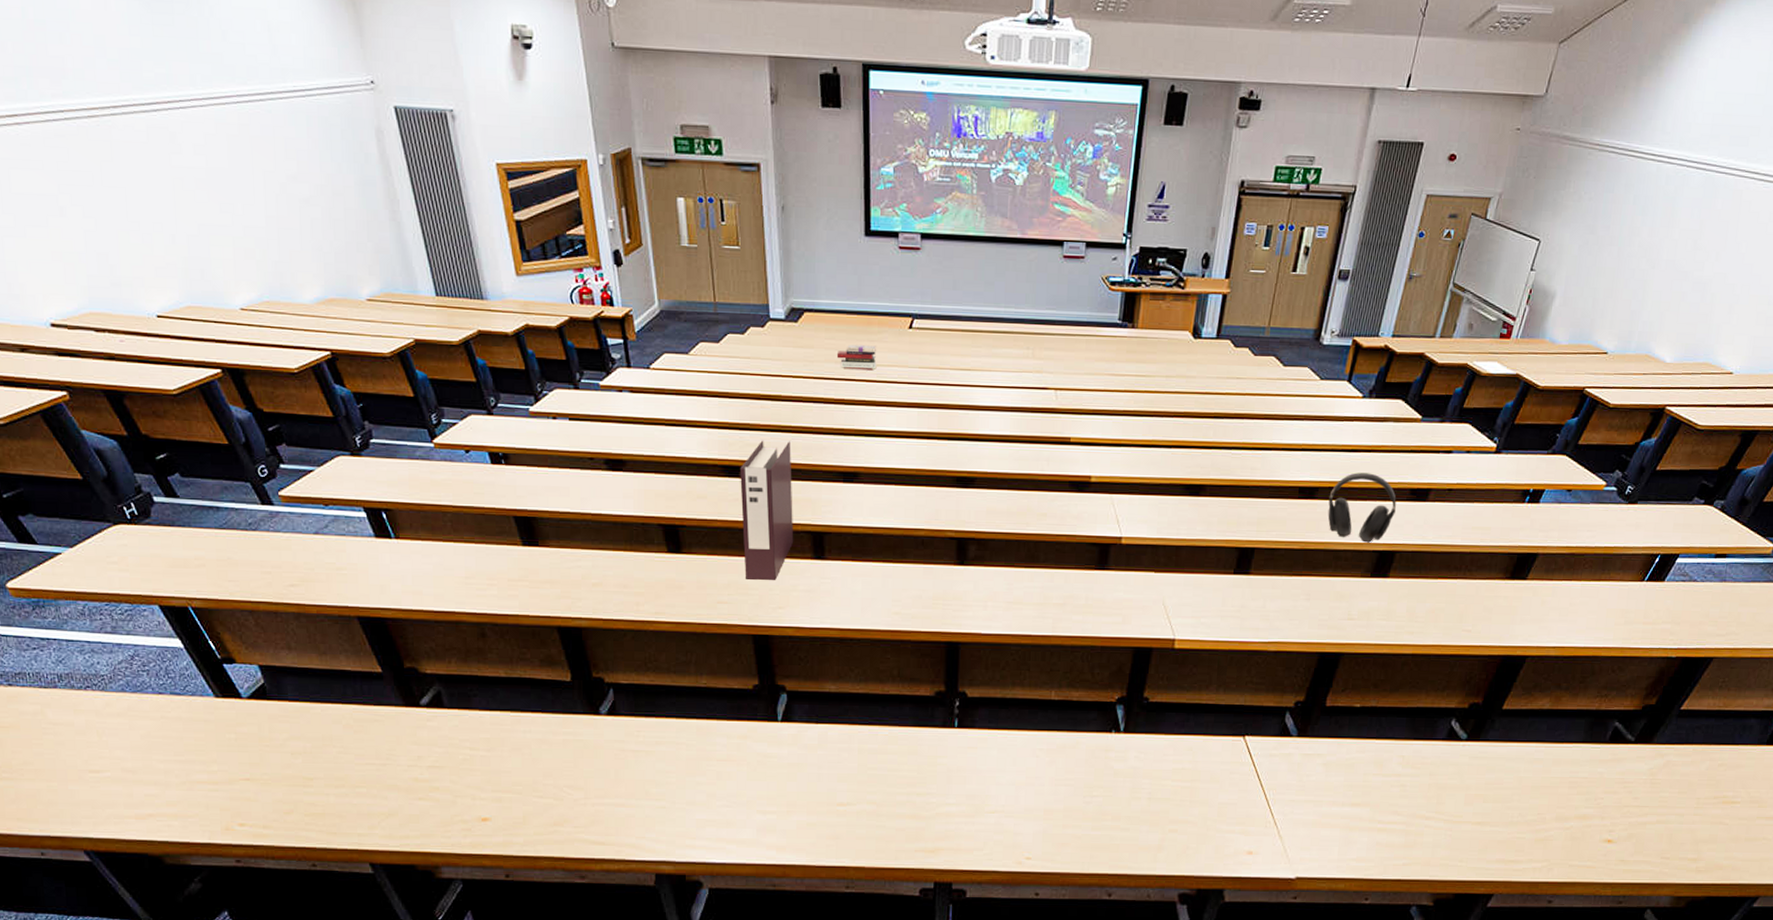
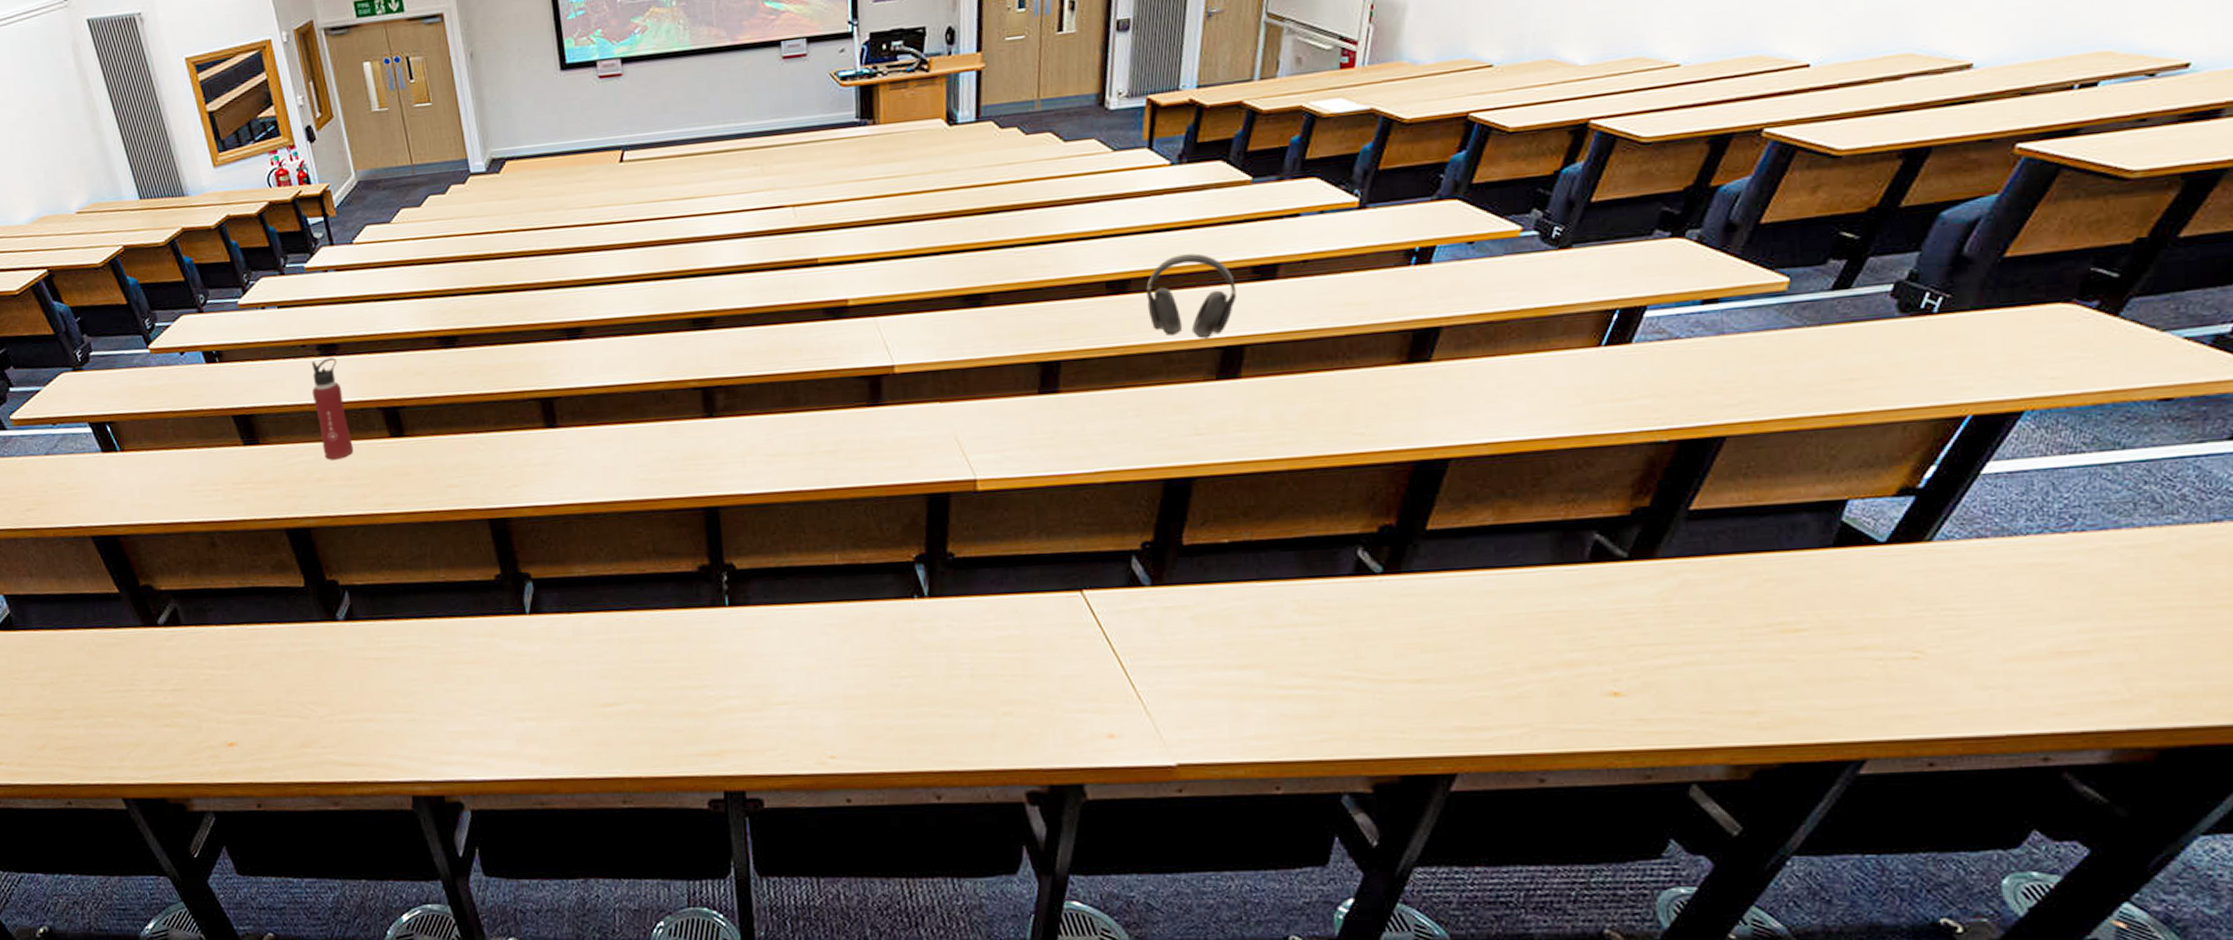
water bottle: none [595,473,631,568] -> present [311,357,354,460]
binder: present [740,440,794,580] -> none [456,302,522,458]
books: present [836,345,877,371] -> none [544,186,590,217]

